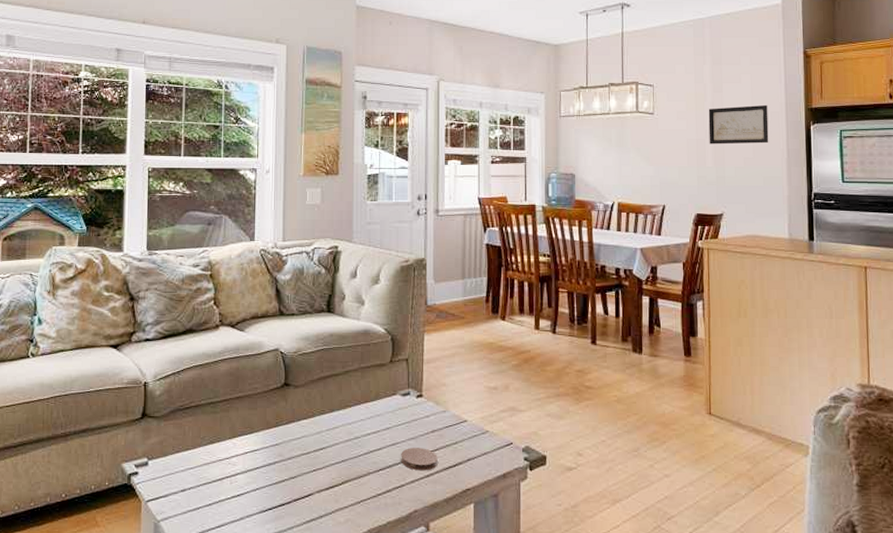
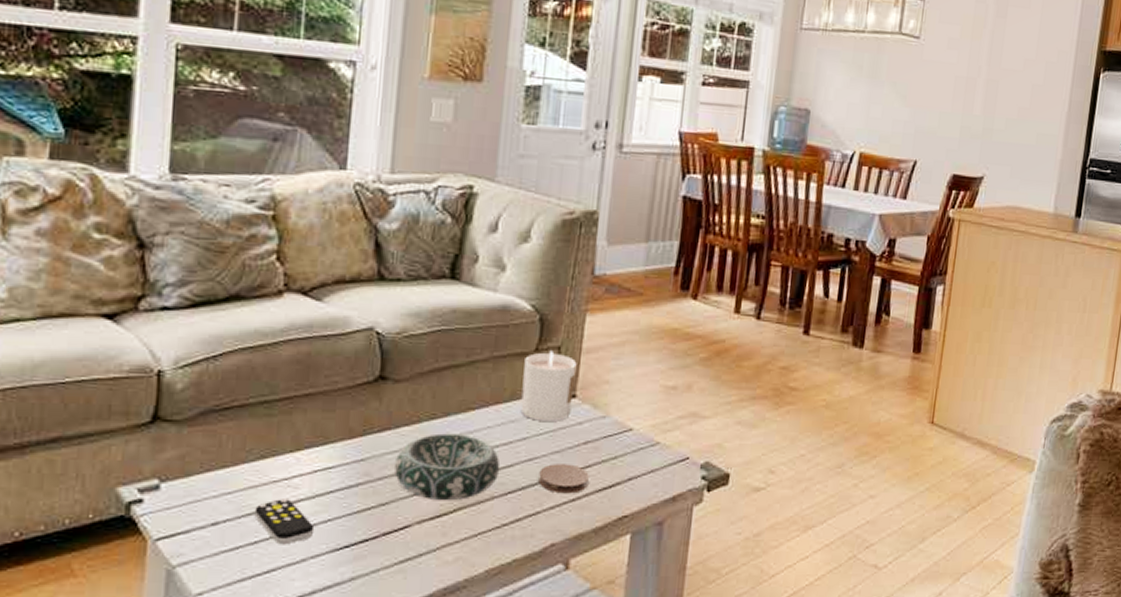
remote control: none [208,473,248,507] -> present [254,499,315,545]
decorative bowl: none [299,425,372,476] -> present [394,433,501,501]
candle: none [383,362,421,415] -> present [520,351,577,421]
wall art: present [708,104,769,145] -> none [981,38,1056,91]

